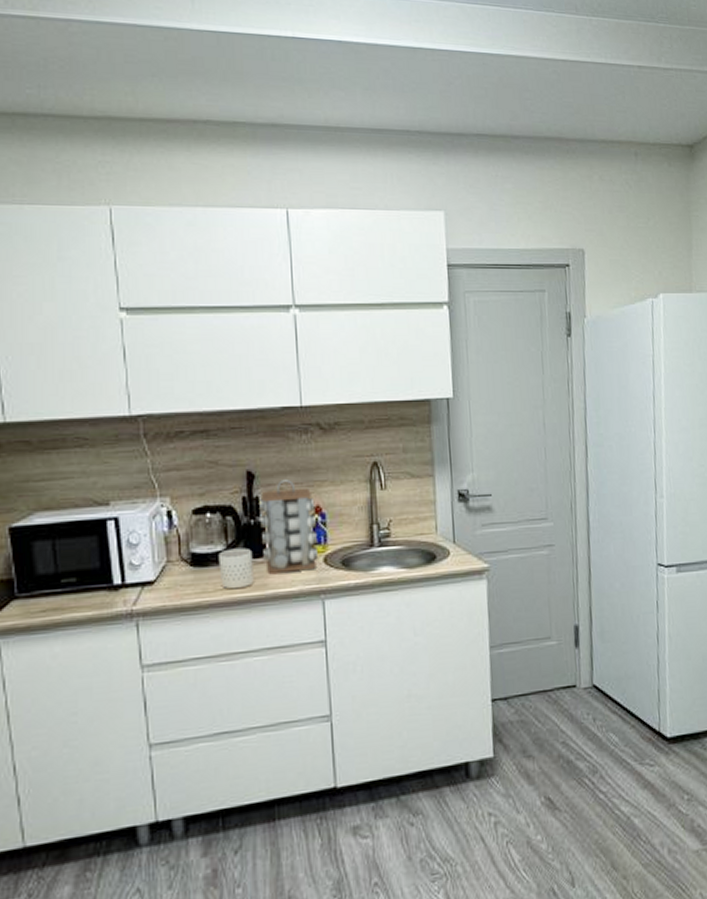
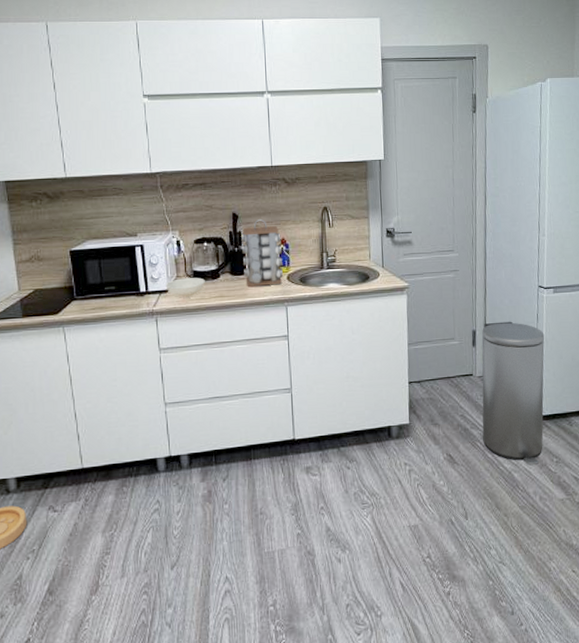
bowl: none [150,562,208,592] -> present [165,278,205,298]
mug: present [218,547,254,590] -> none [212,268,237,297]
pedal bin: none [587,611,671,806] -> present [482,321,545,465]

